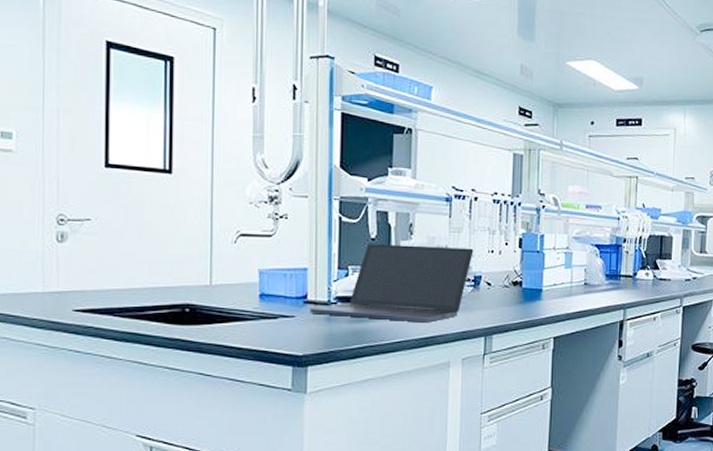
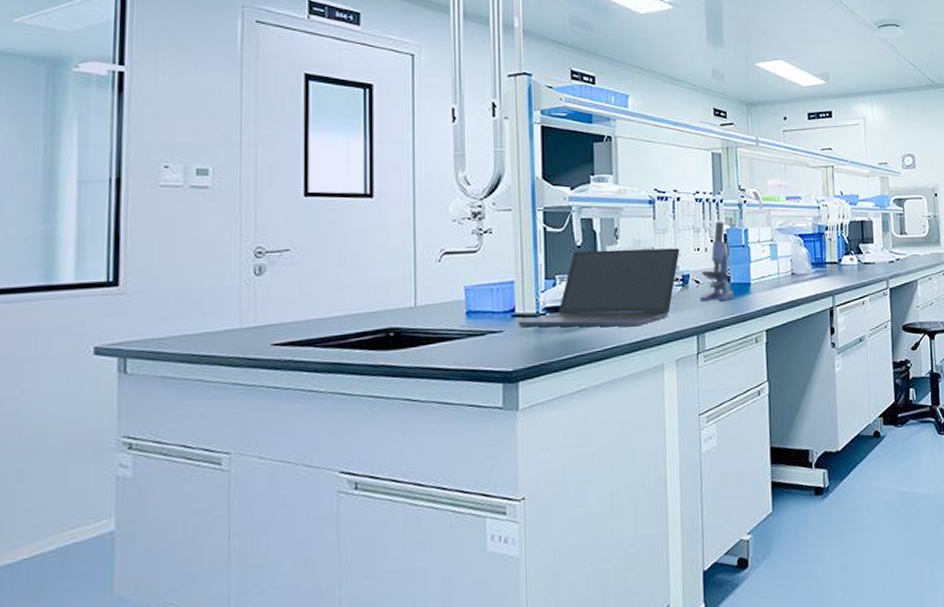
microscope: none [490,224,525,305] -> present [699,221,735,302]

